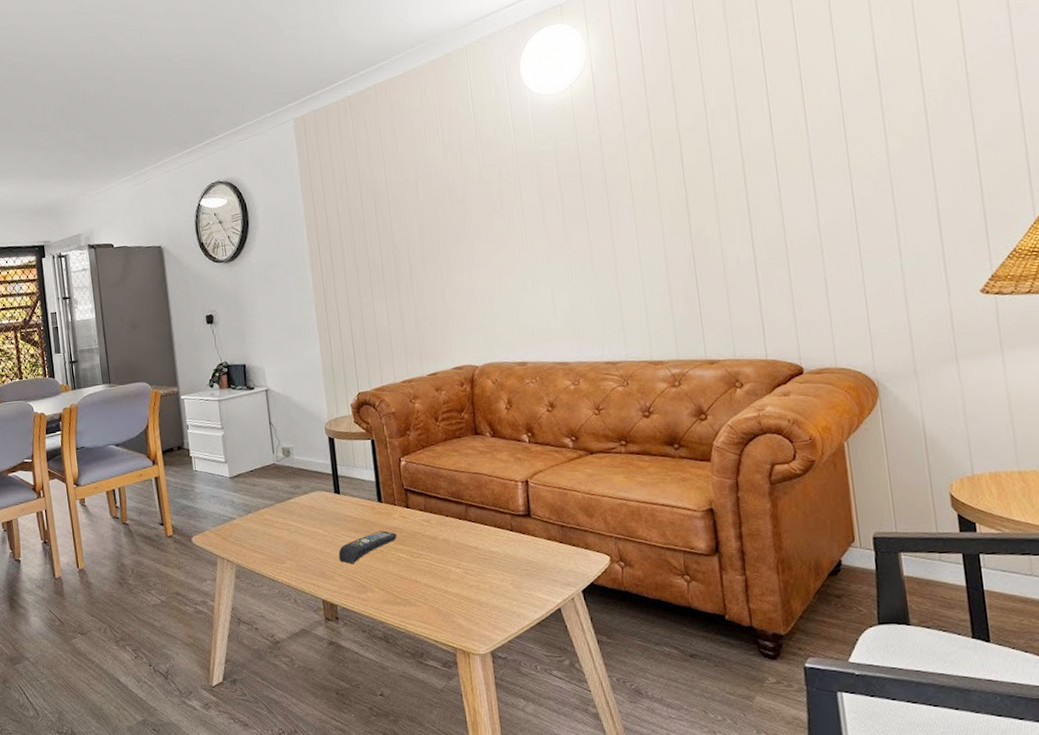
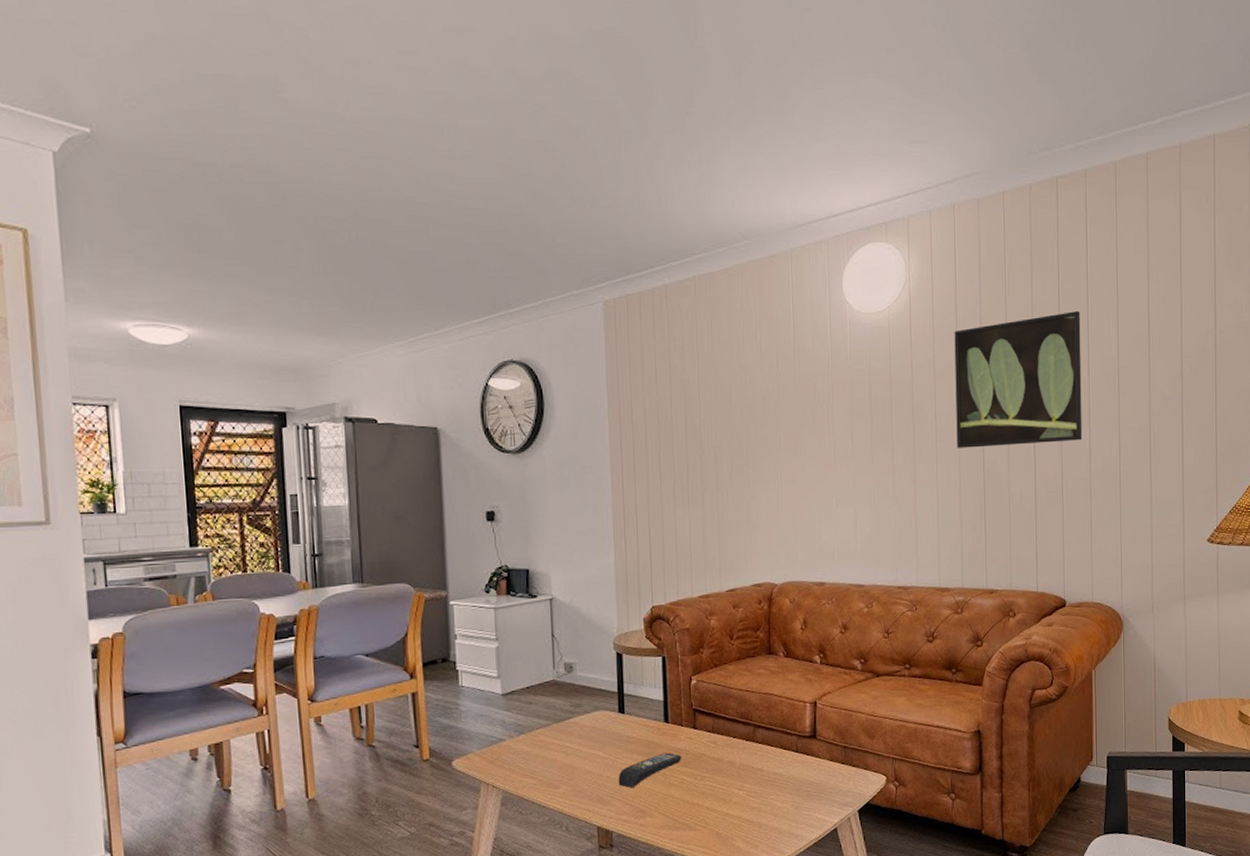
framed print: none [644,59,806,217] -> present [954,310,1082,448]

